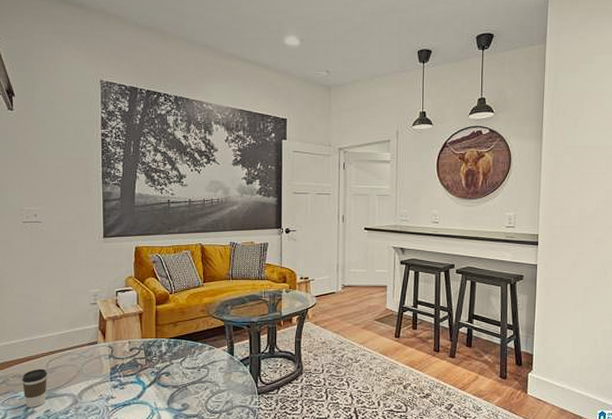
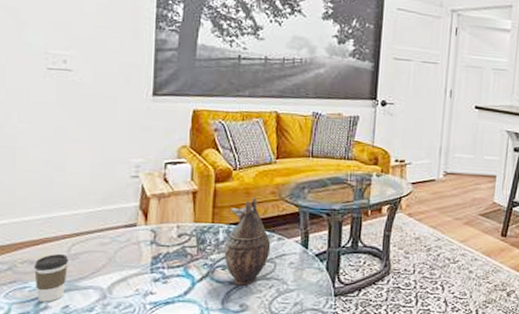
decorative vase: none [167,315,204,388] -> present [224,197,271,286]

